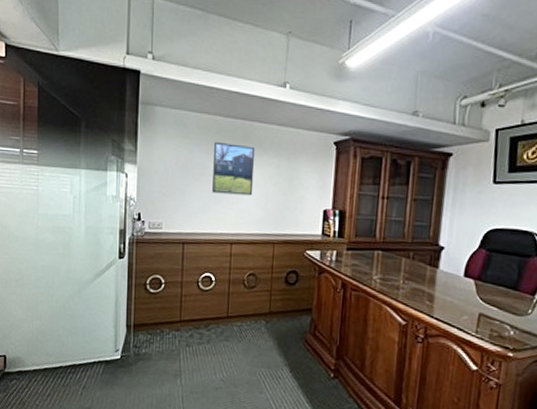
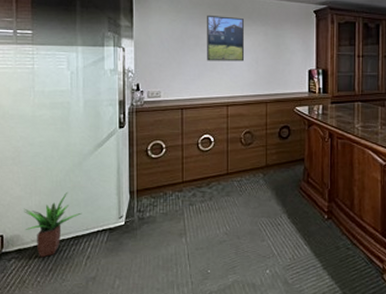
potted plant: none [25,320,80,382] -> present [24,193,82,258]

